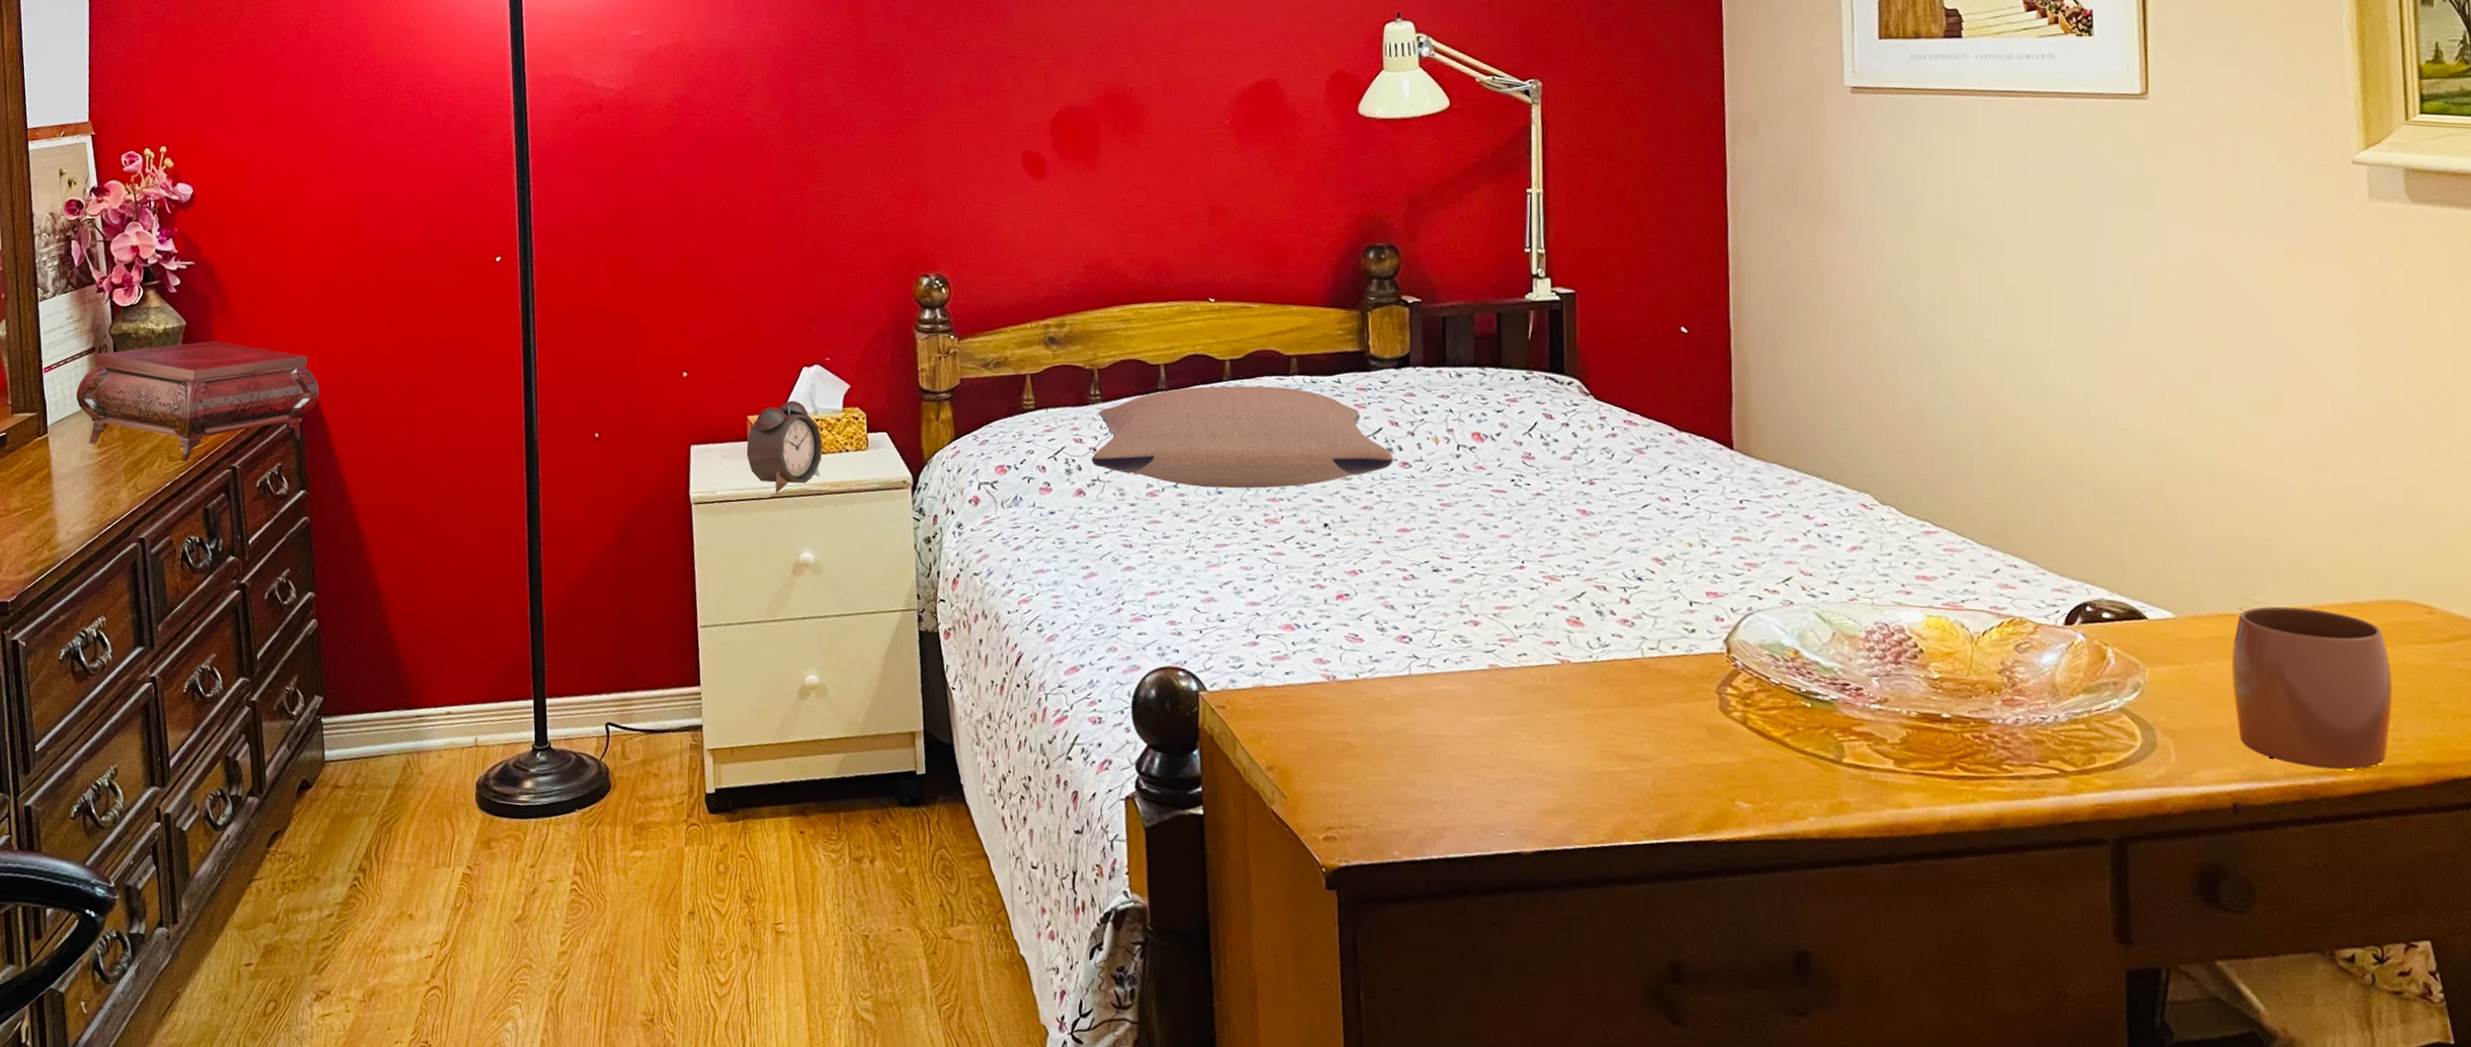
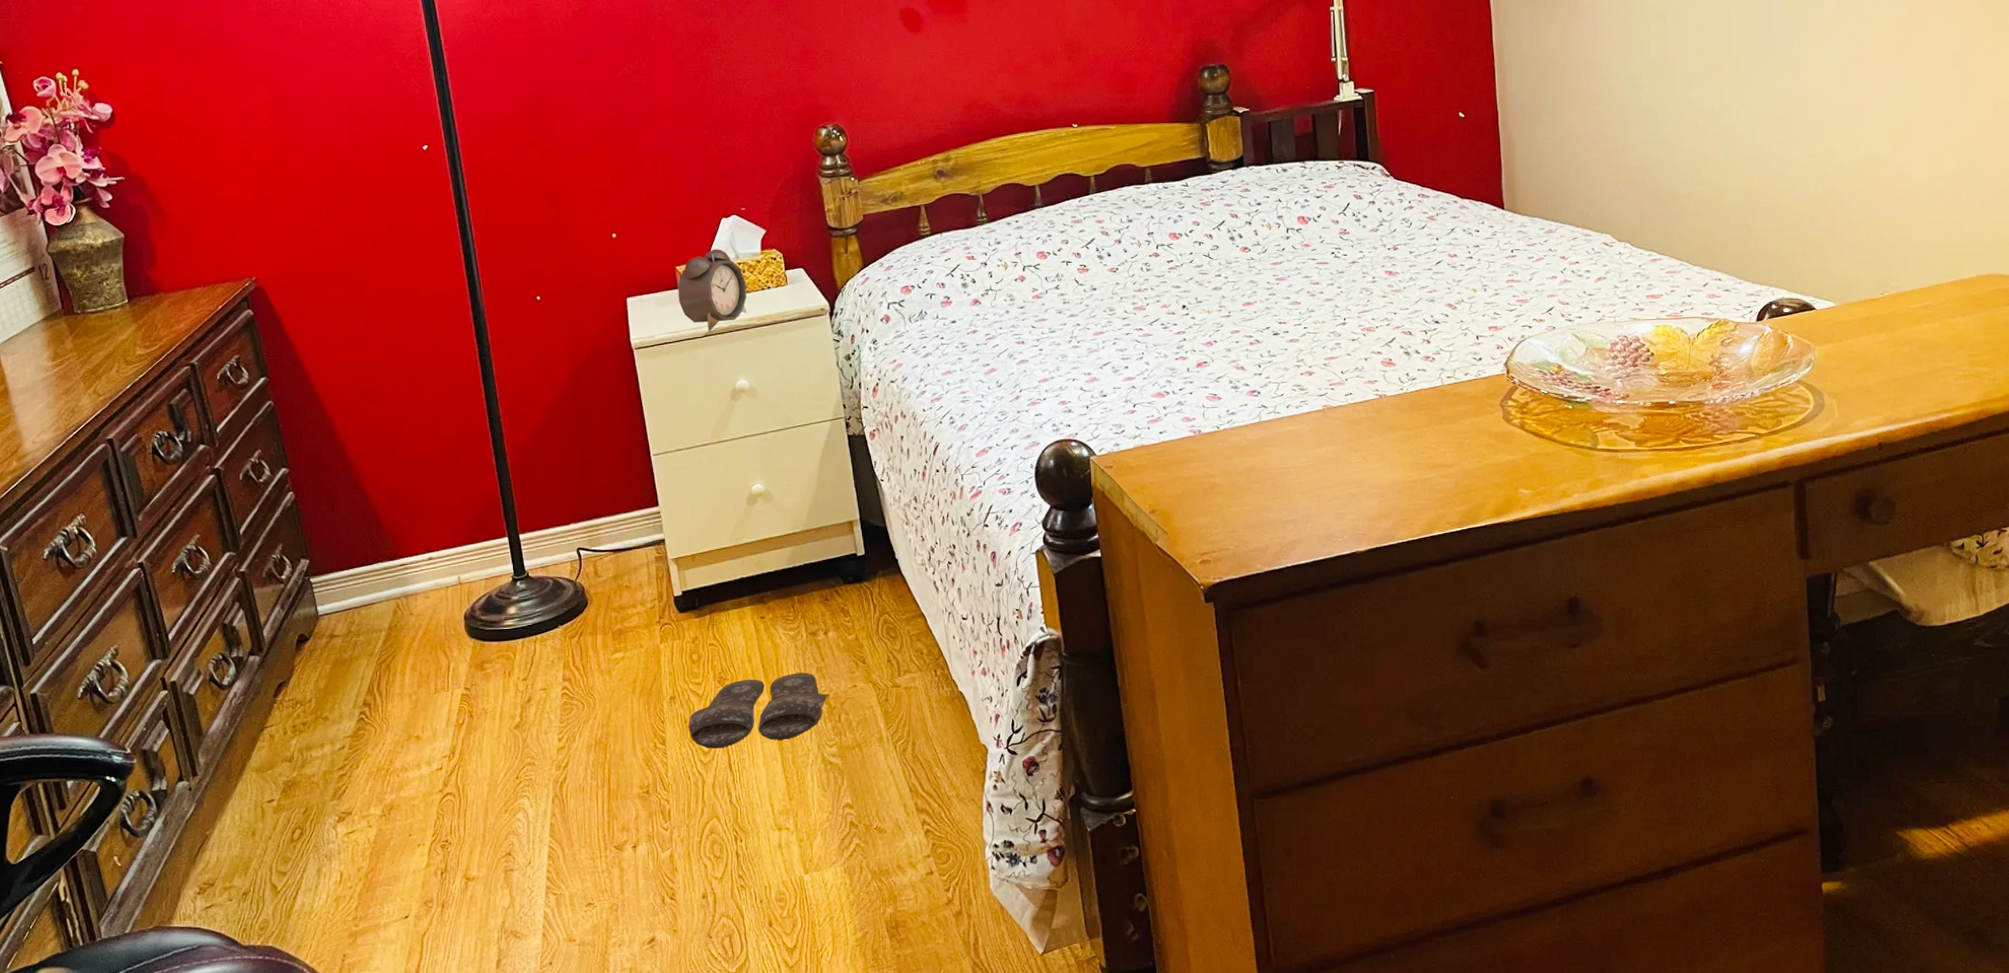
jewelry box: present [76,340,320,462] -> none [21,249,267,364]
slippers: none [705,903,867,983] -> present [688,672,828,749]
pillow: present [1091,385,1394,489] -> none [983,194,1236,286]
mug: present [2232,606,2393,770] -> none [1876,288,1988,408]

